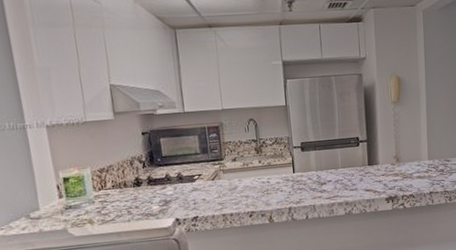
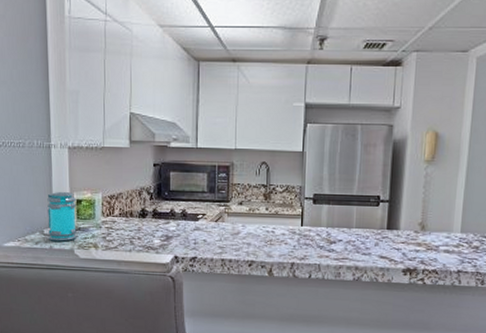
jar: none [29,171,69,224] -> present [47,191,77,242]

